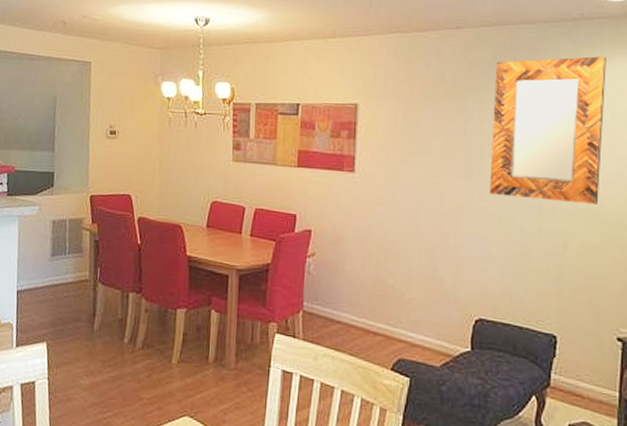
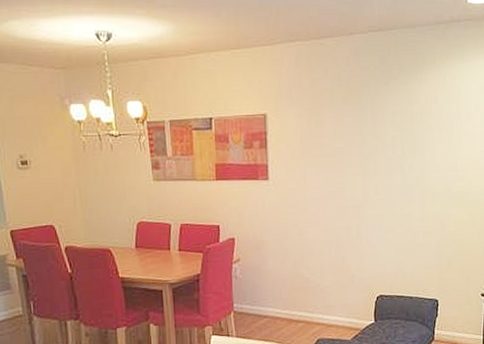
home mirror: present [490,56,606,205] -> none [383,56,472,188]

